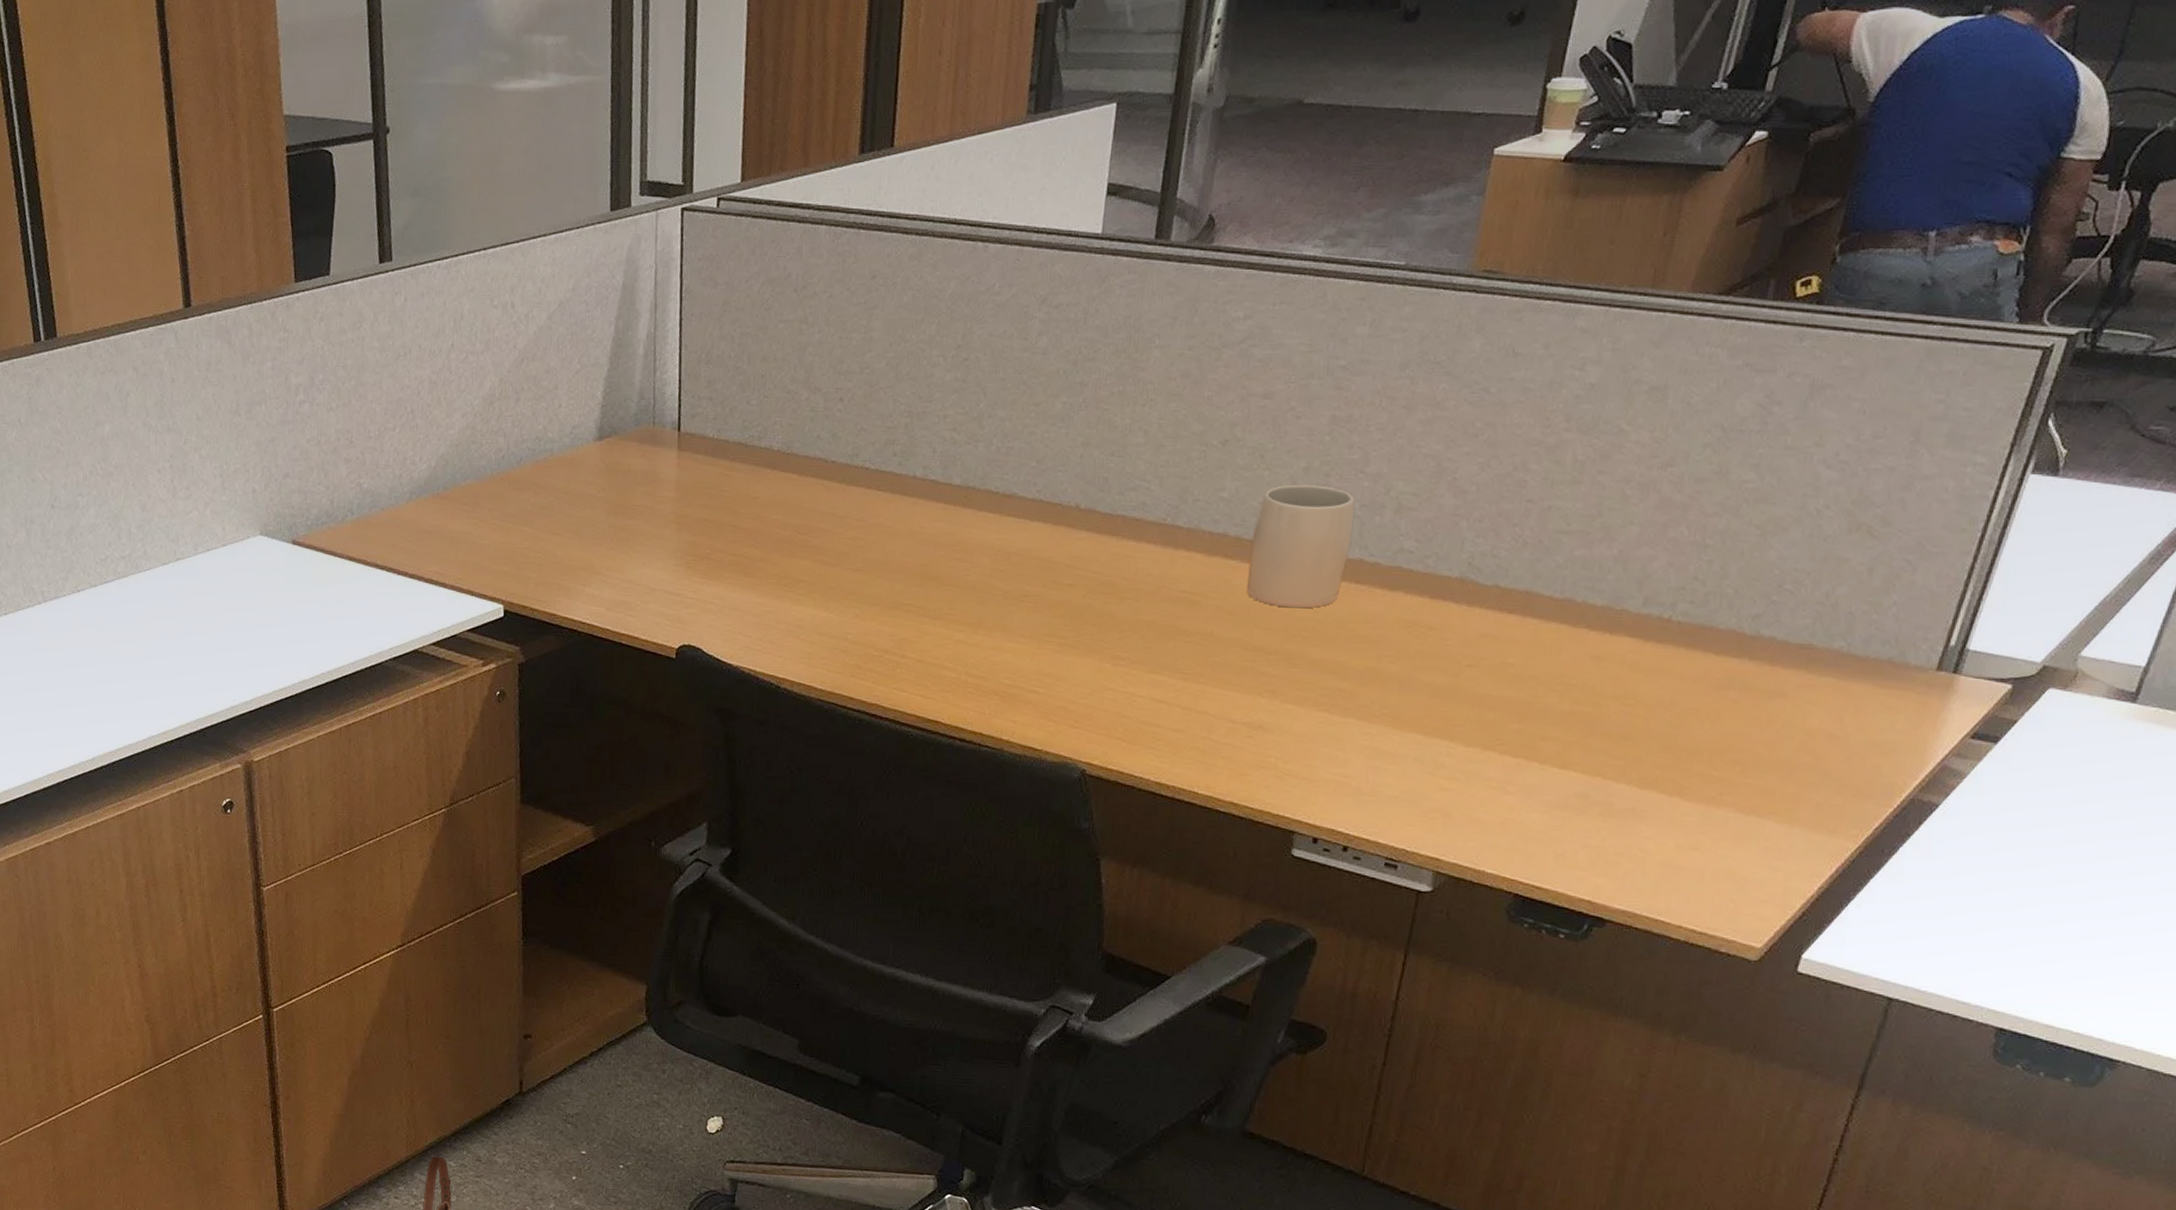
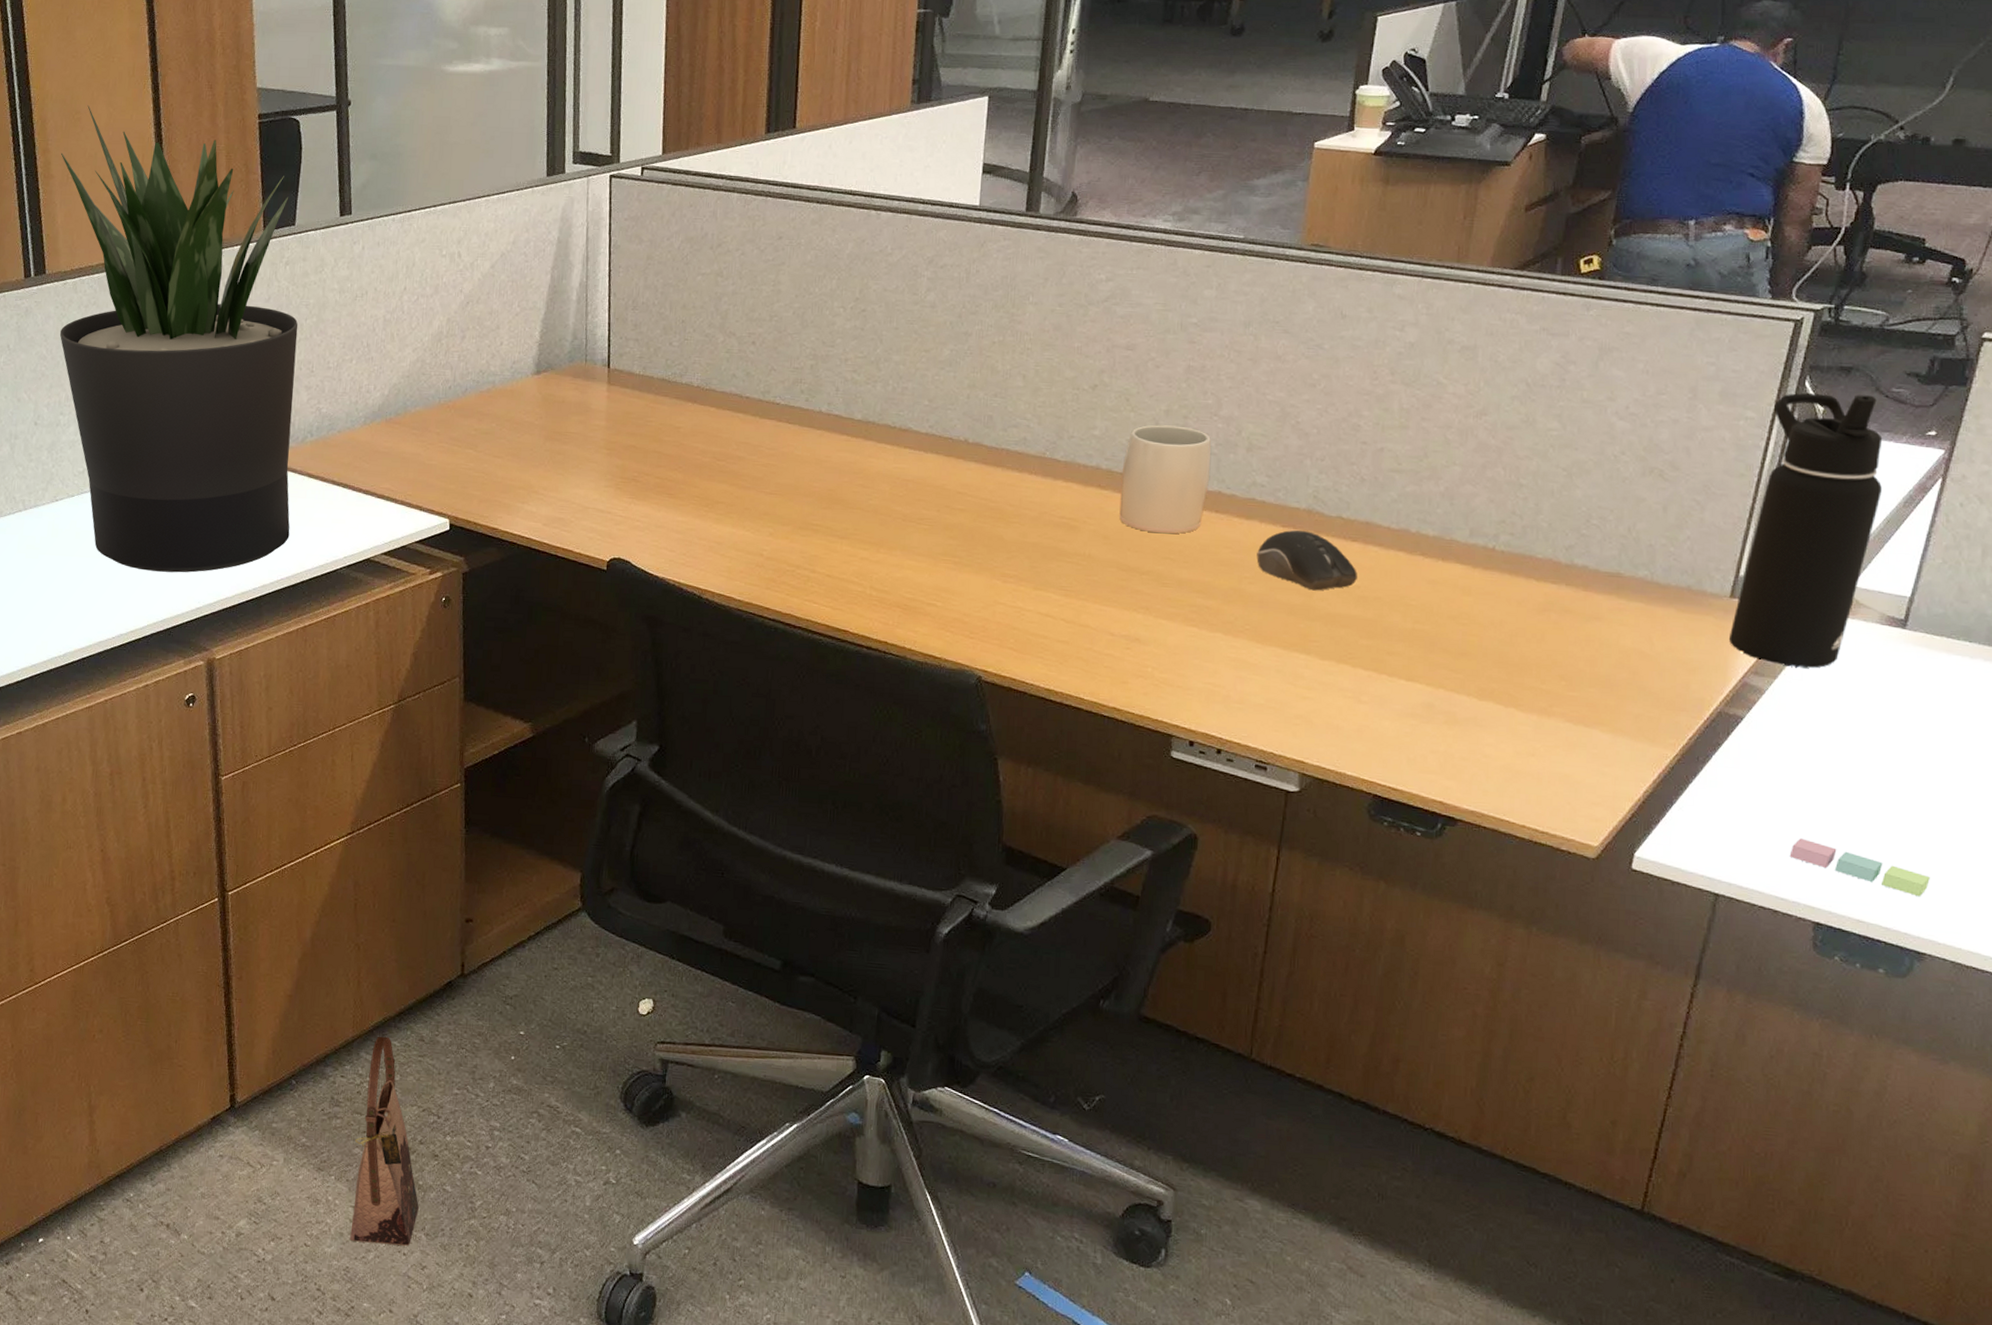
planter: none [69,141,335,669] -> present [59,106,298,573]
computer mouse: none [1399,601,1512,670] -> present [1256,530,1357,591]
water bottle: none [1930,434,2133,749] -> present [1728,393,1883,668]
sticky notes: none [1976,937,2134,1000] -> present [1789,838,1930,897]

